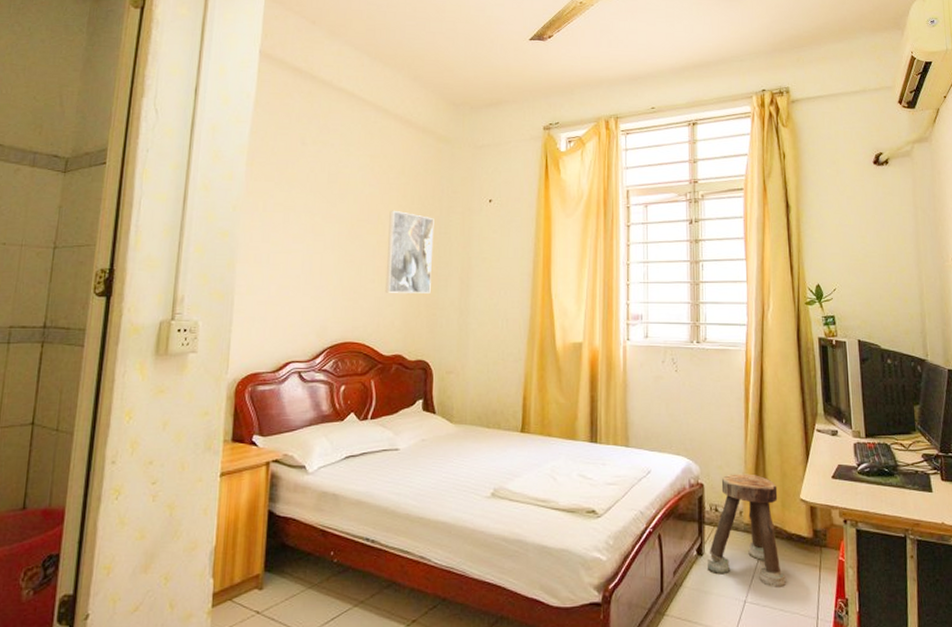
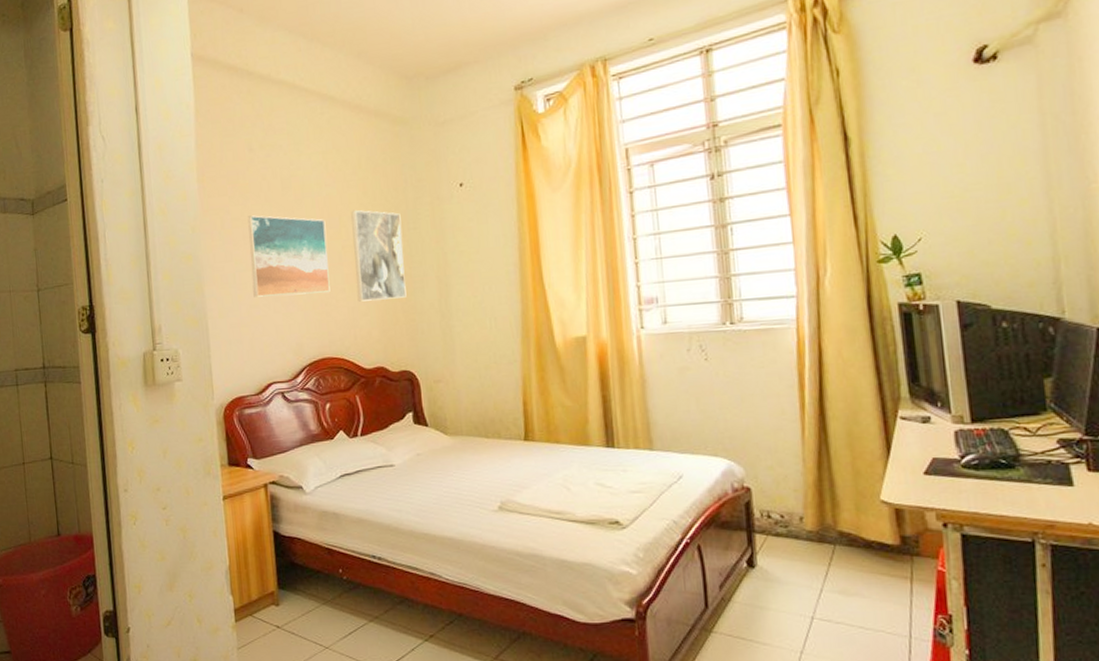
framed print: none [285,203,365,281] -> present [247,215,330,298]
stool: present [707,474,786,587] -> none [760,473,866,602]

